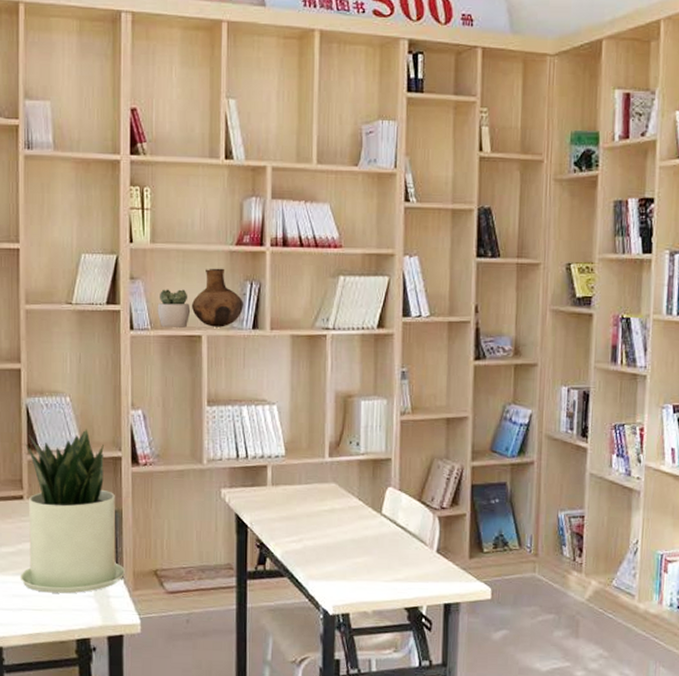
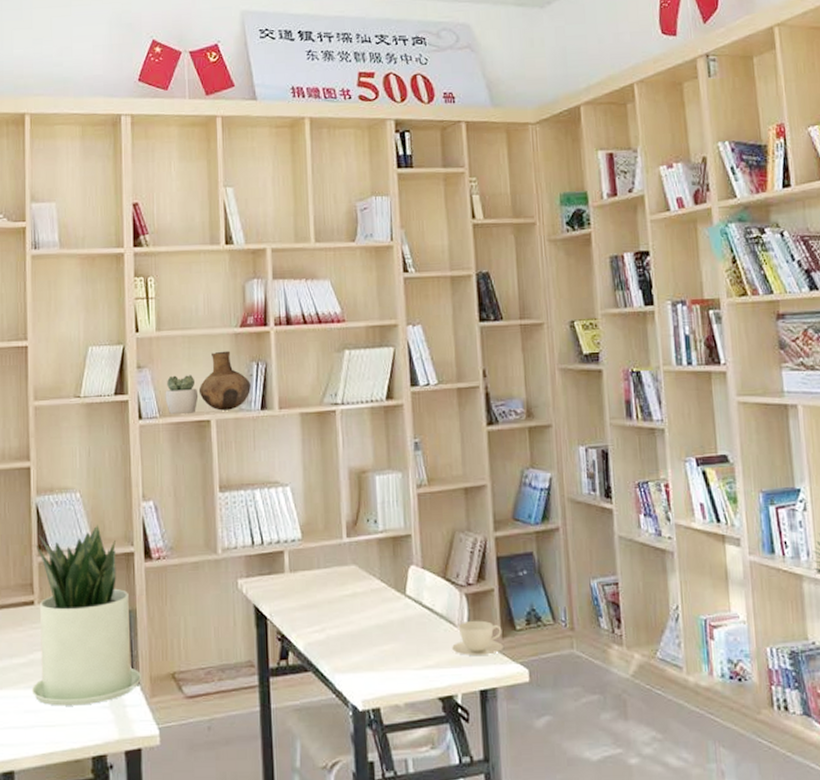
teacup: none [421,541,470,573] -> present [452,620,503,655]

